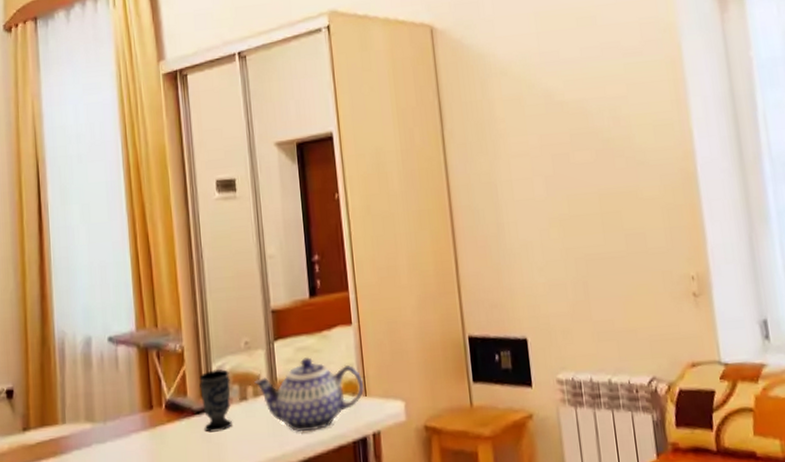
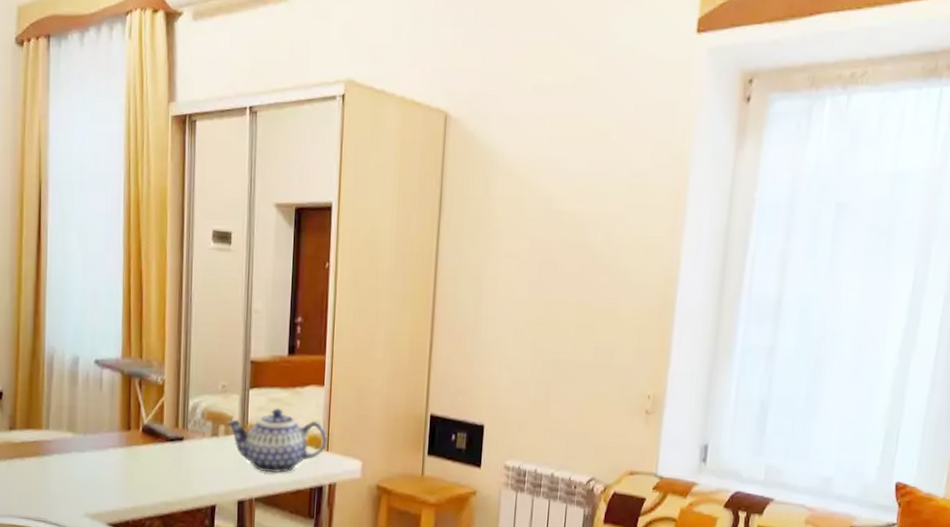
cup: present [199,368,232,432] -> none [176,404,205,460]

